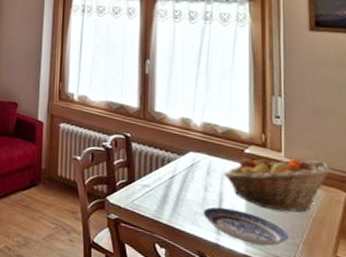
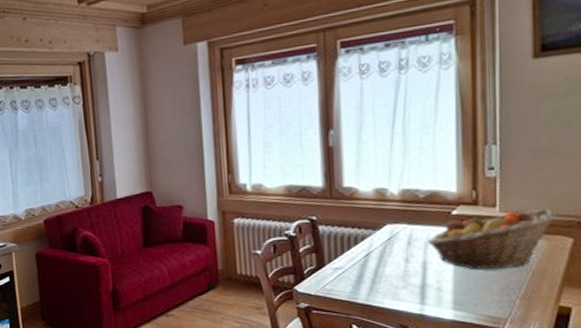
plate: present [203,206,289,246] -> none [404,276,504,308]

